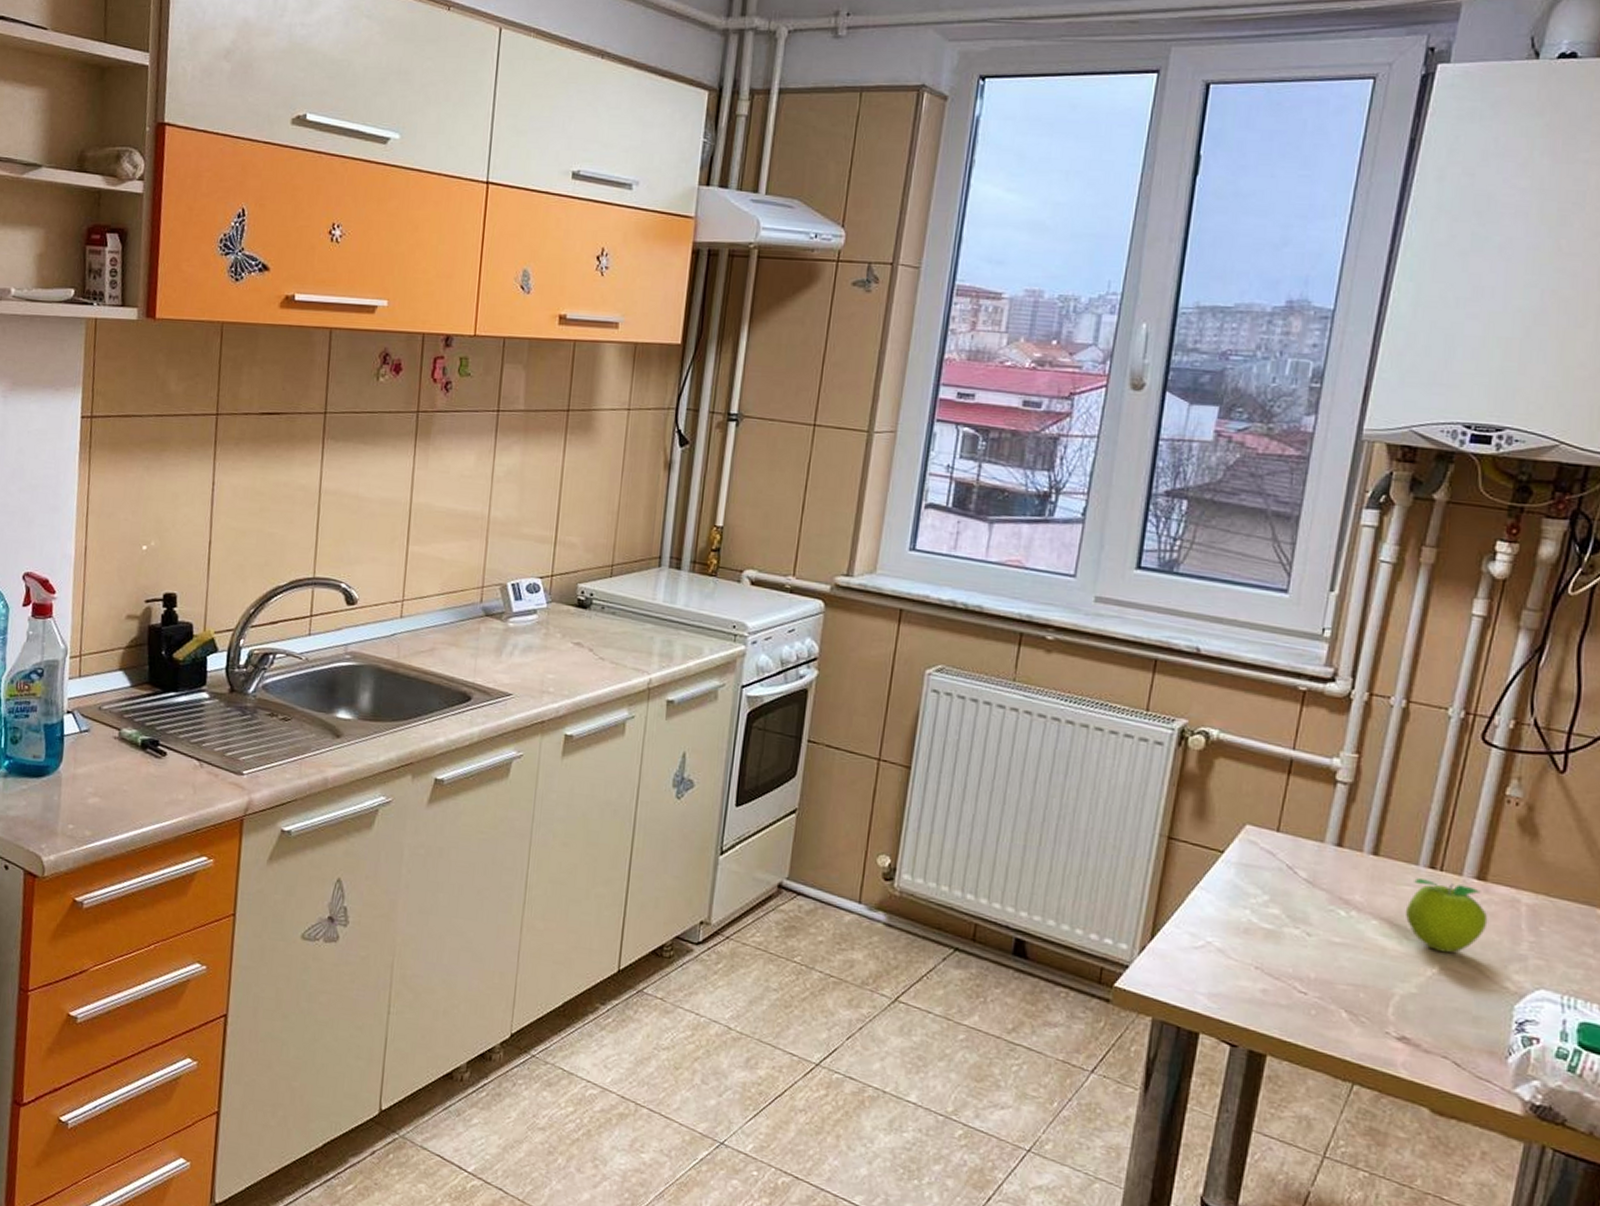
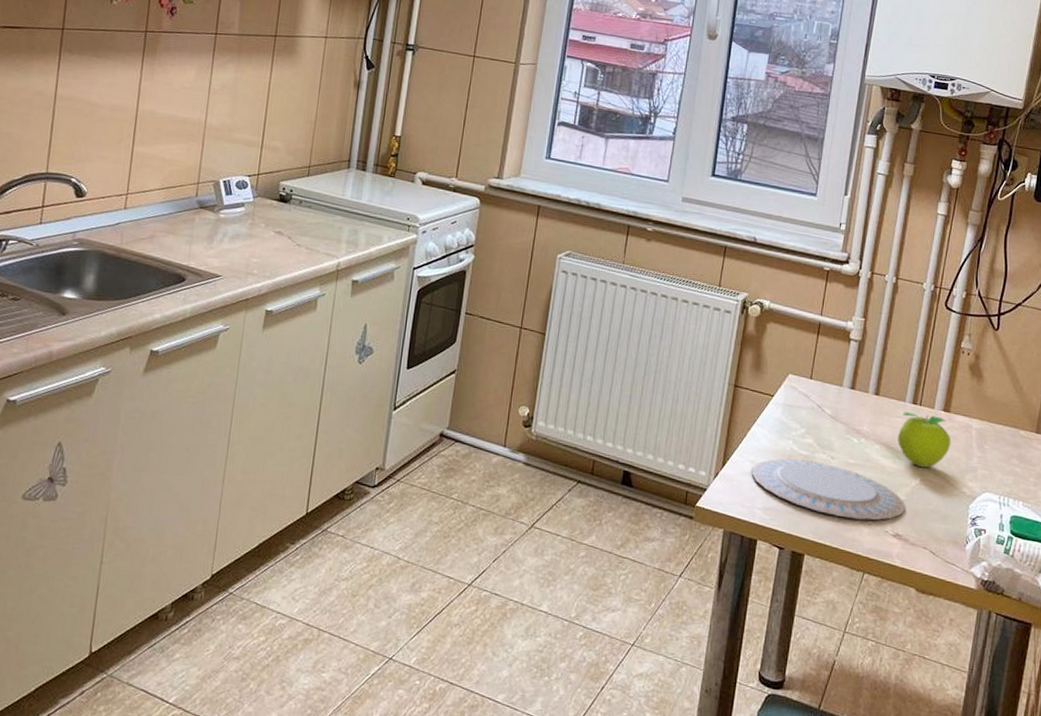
plate: none [1191,932,1416,1018] -> present [751,458,905,521]

